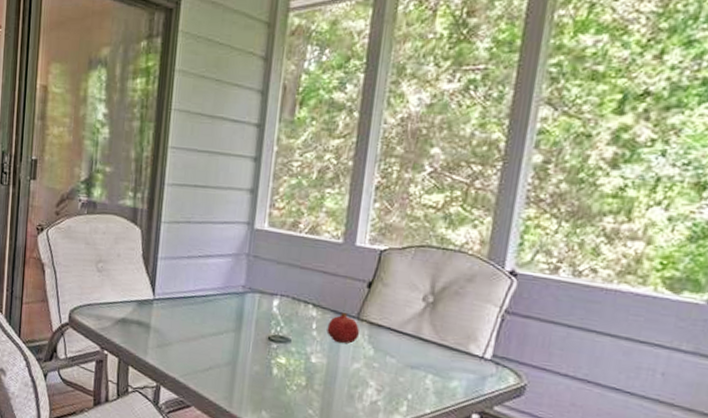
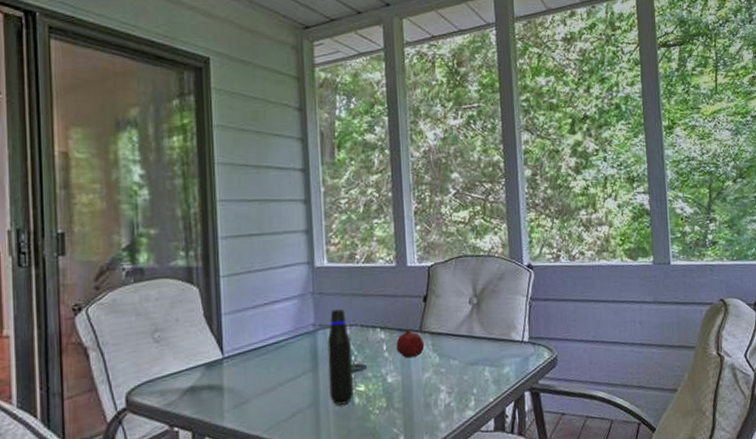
water bottle: none [248,276,279,373] -> present [327,309,353,405]

